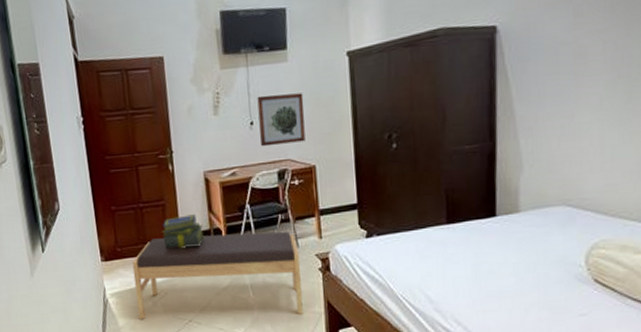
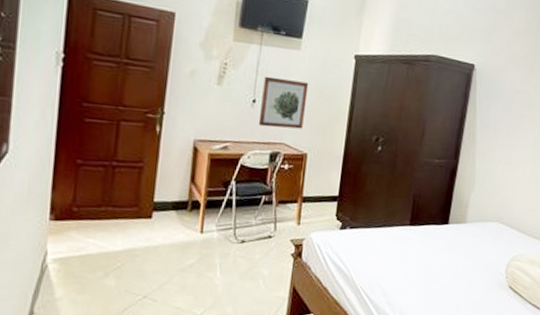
bench: present [132,231,303,319] -> none [82,202,276,298]
stack of books: present [162,214,205,249] -> none [132,182,182,218]

